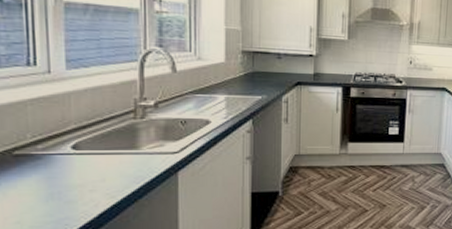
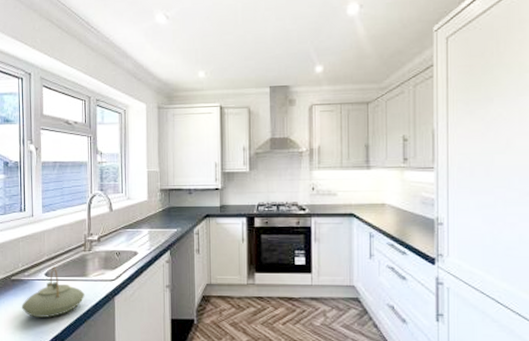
teapot: none [33,137,135,201] -> present [22,266,85,318]

